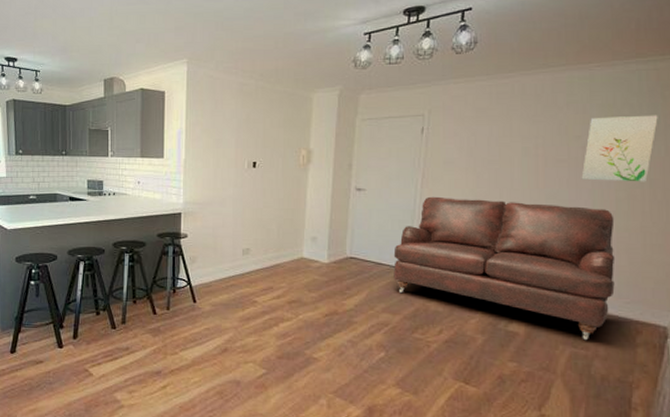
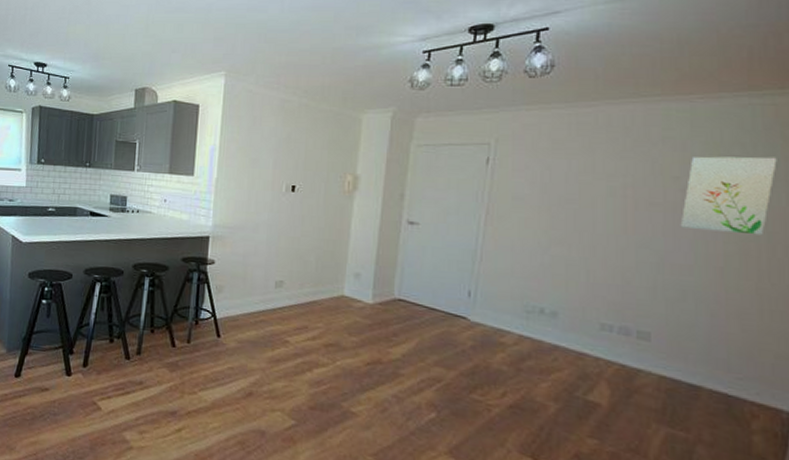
sofa: present [393,196,615,341] -> none [449,236,724,421]

